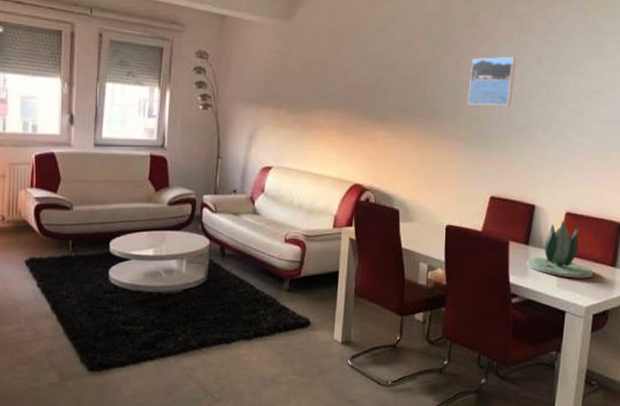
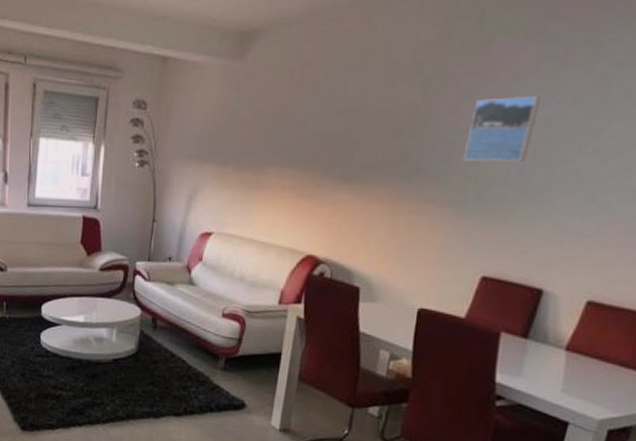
succulent plant: present [527,220,593,279] -> none [521,311,617,386]

